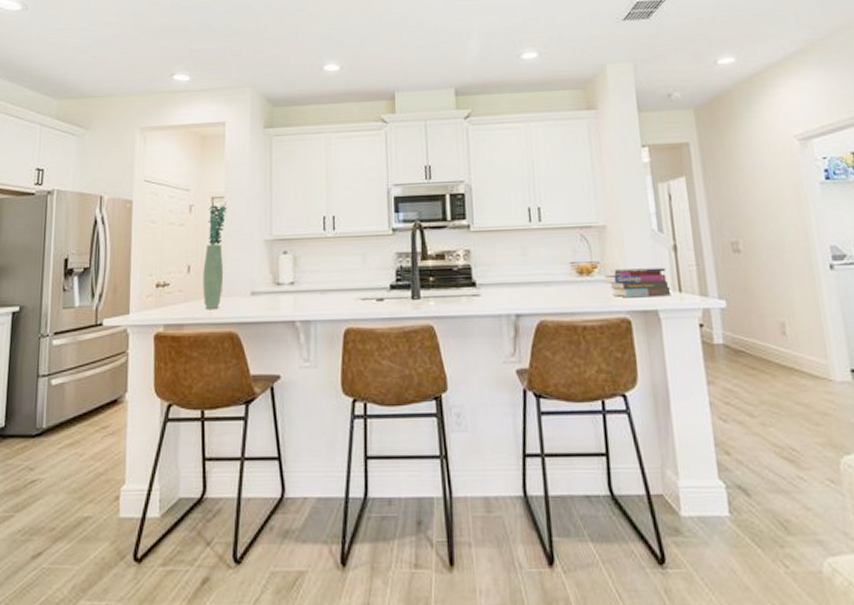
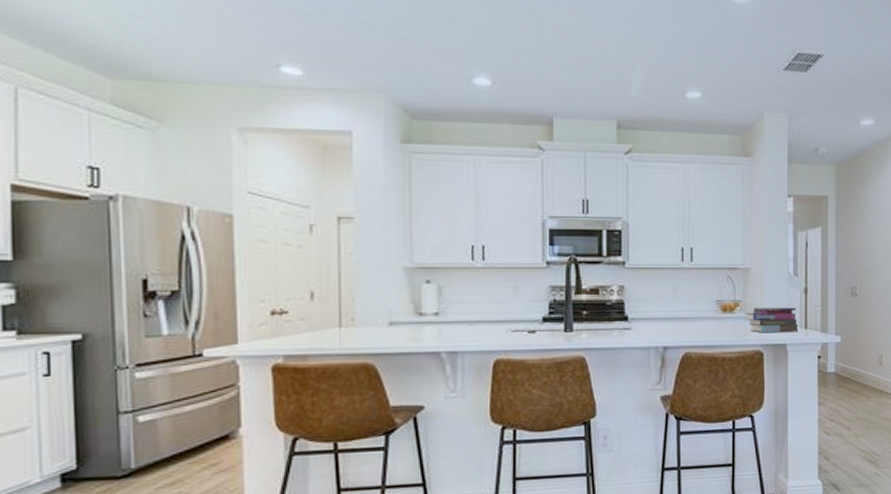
vase: present [203,201,227,311] -> none [330,222,358,341]

